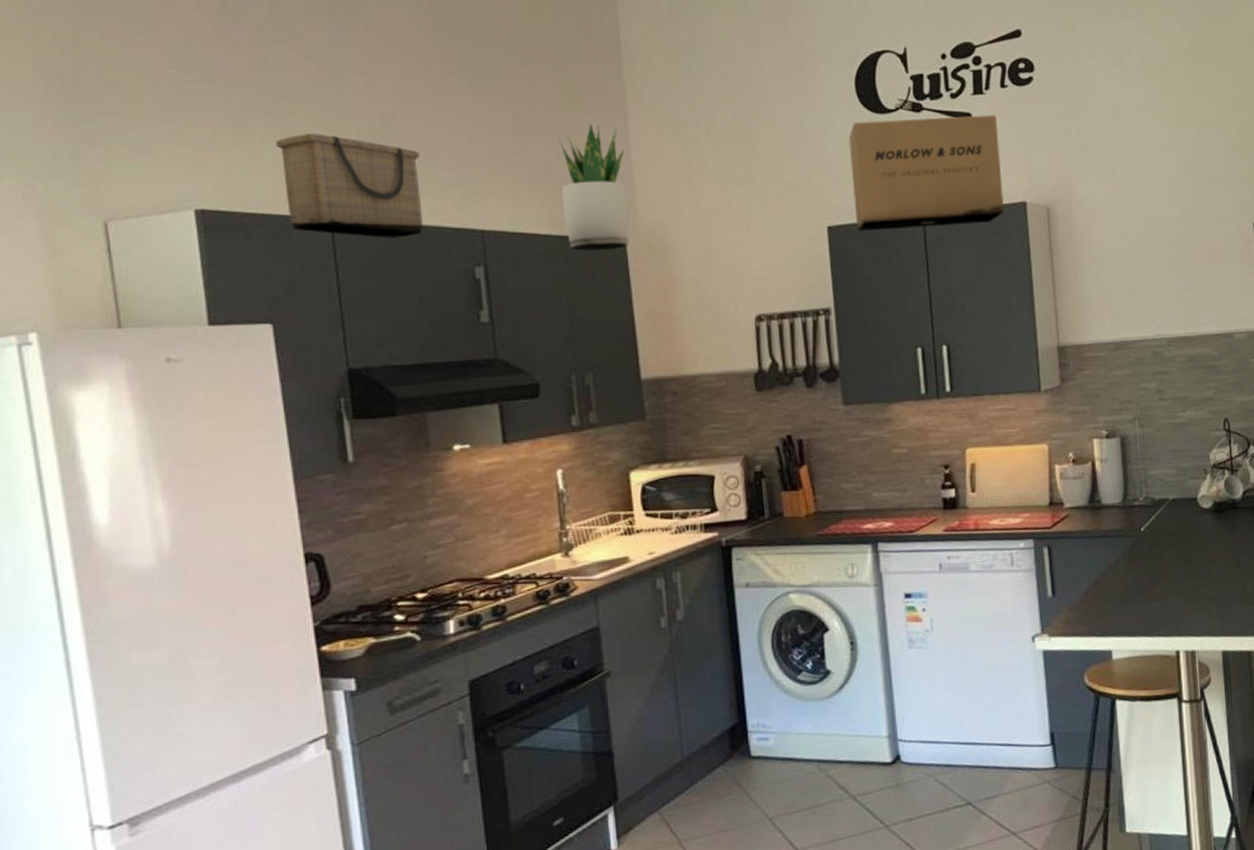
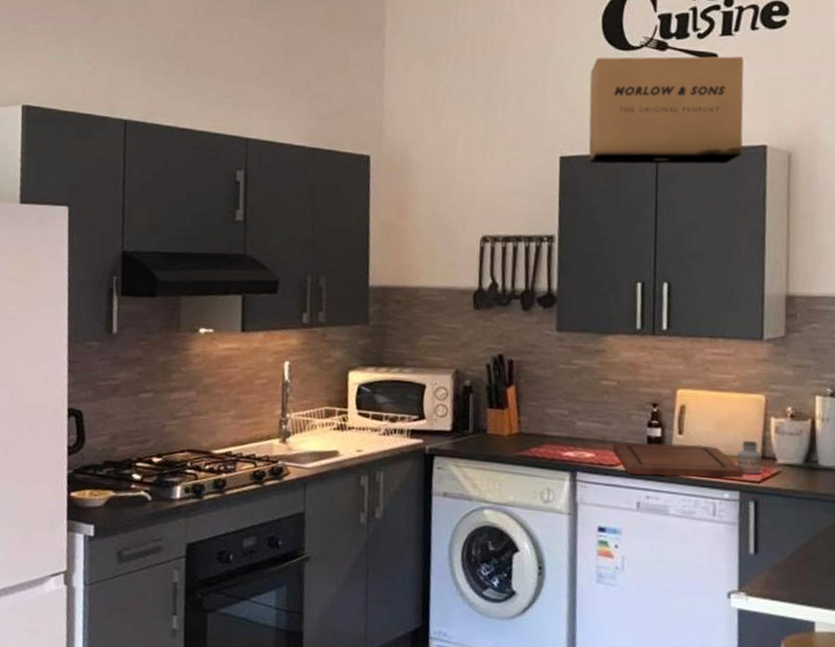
basket: present [275,134,424,238] -> none [90,45,203,140]
planter: present [558,124,629,251] -> none [318,48,379,164]
cutting board: none [910,498,1035,538] -> present [612,442,744,479]
jar: none [1027,489,1051,522] -> present [736,440,762,475]

